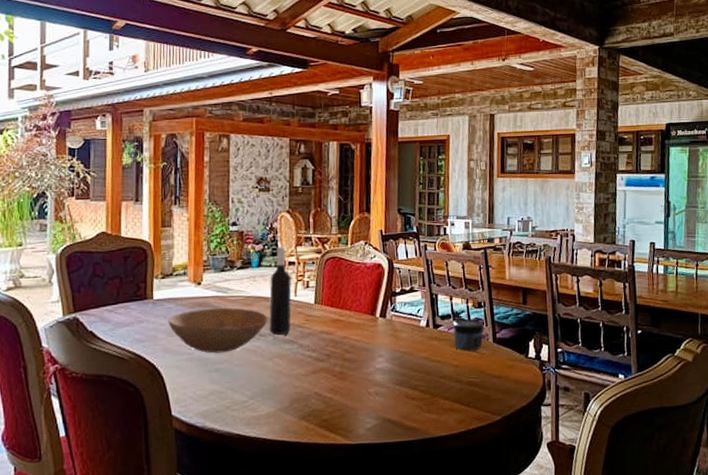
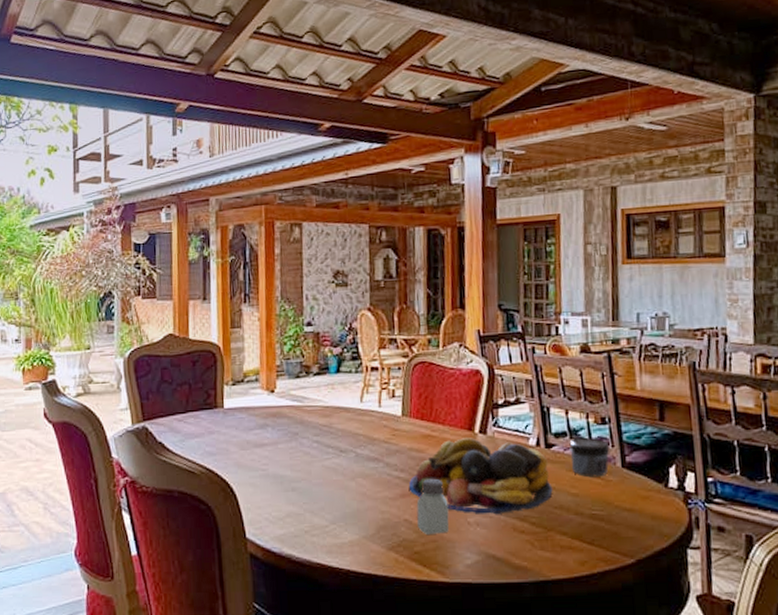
bowl: present [168,307,268,353] -> none [239,418,349,470]
wine bottle: present [269,246,292,335] -> none [350,348,376,451]
fruit bowl: none [319,321,439,385] -> present [408,438,553,514]
saltshaker: none [325,356,353,405] -> present [416,478,449,536]

